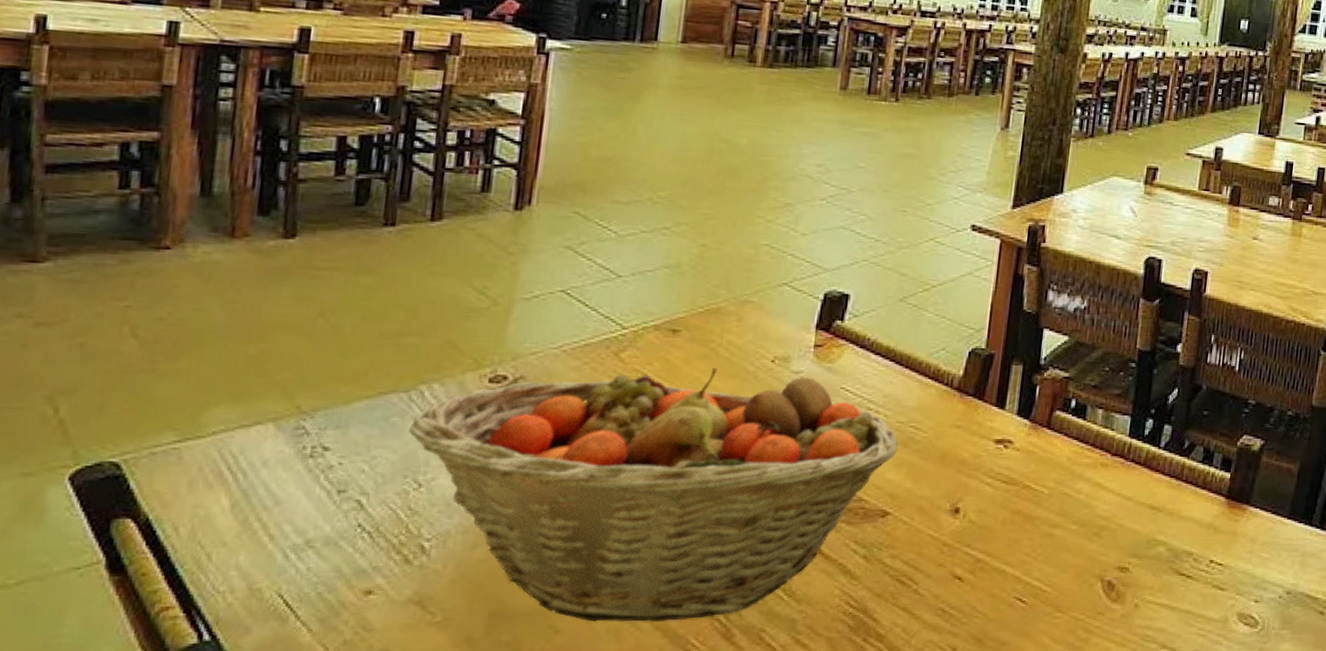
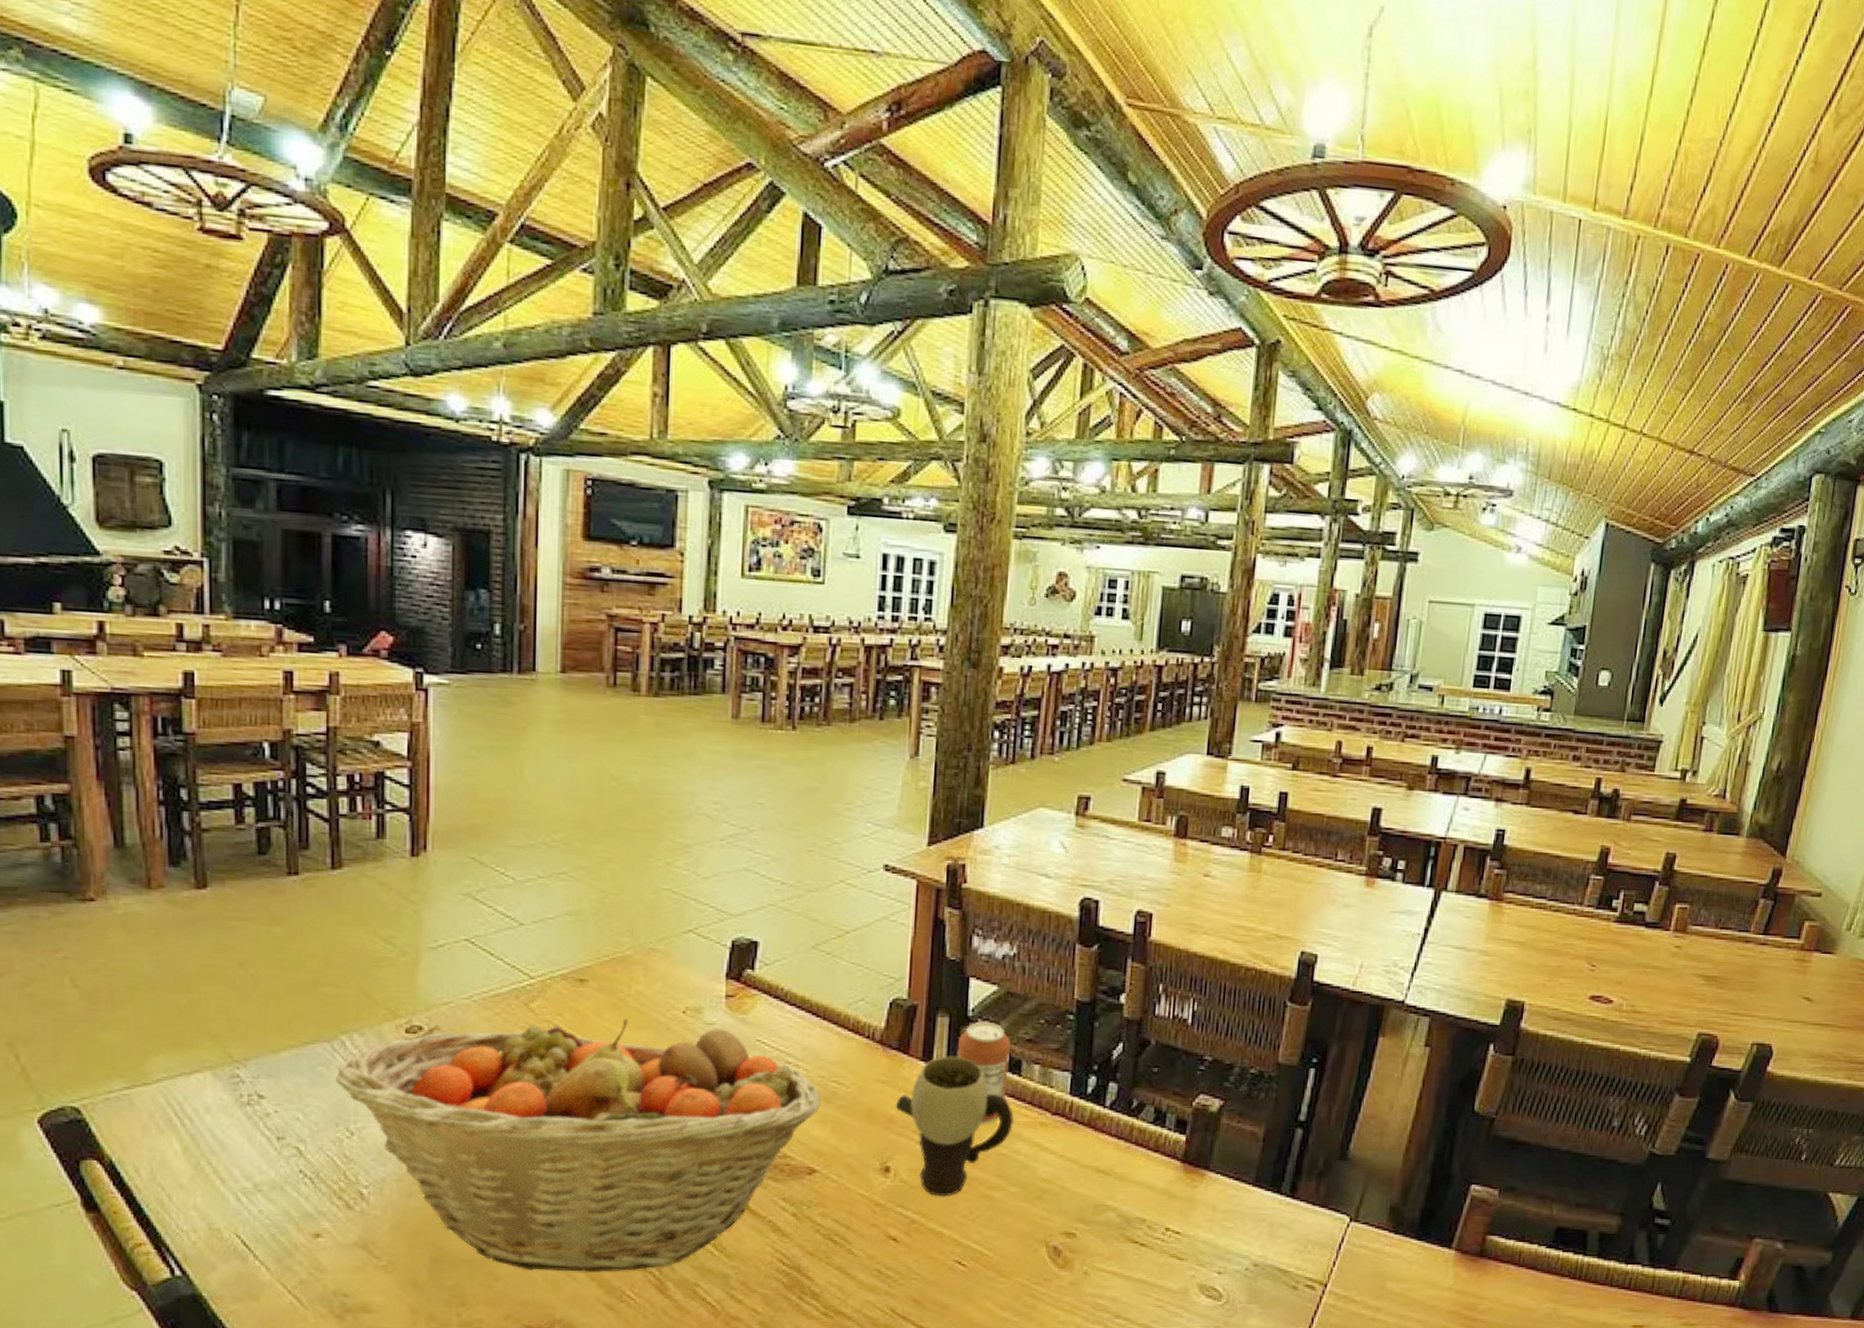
mug: none [968,401,1078,536] -> present [895,1055,1015,1197]
can: none [1028,369,1078,465] -> present [956,1021,1010,1124]

